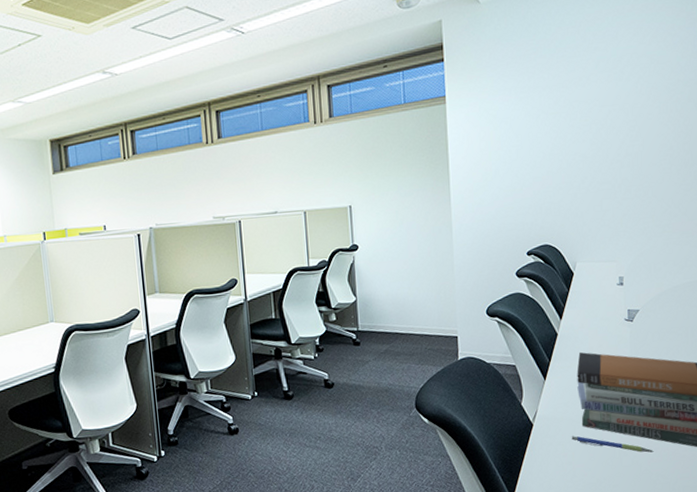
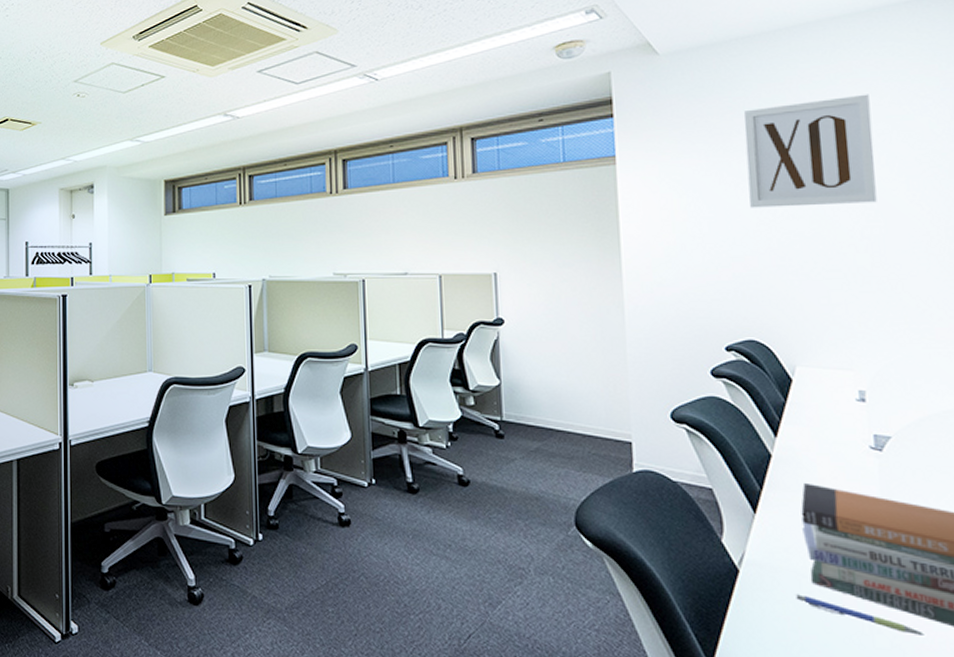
wall art: none [544,34,638,135] -> present [743,94,877,208]

